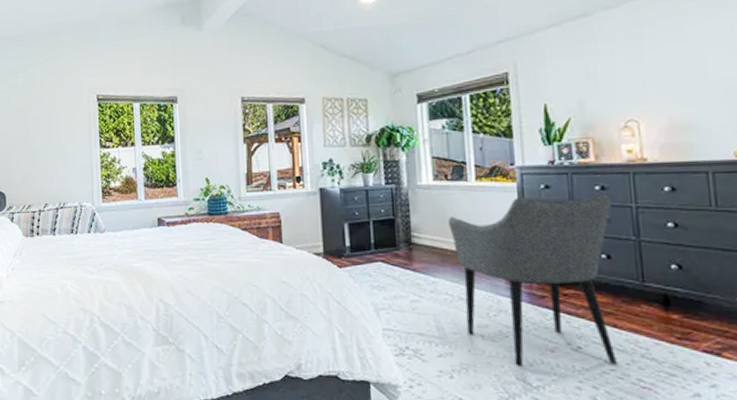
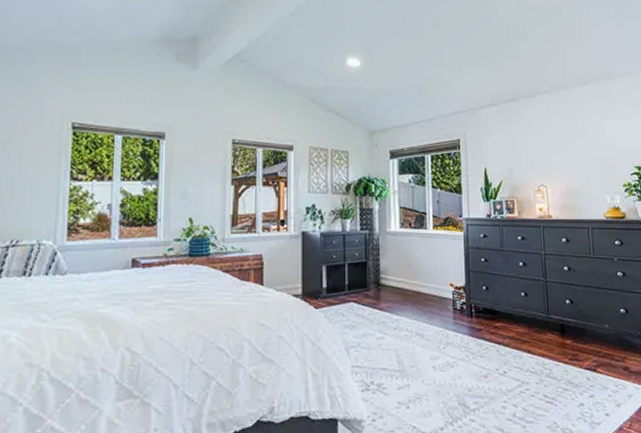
armchair: present [449,194,617,366] -> none [411,243,530,392]

